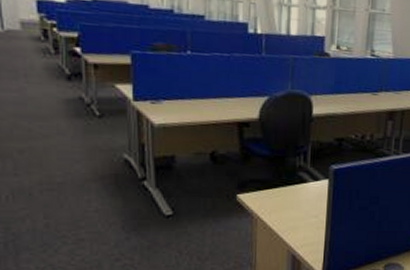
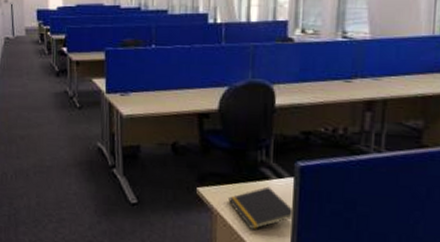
notepad: none [267,189,329,230] -> present [227,186,295,230]

